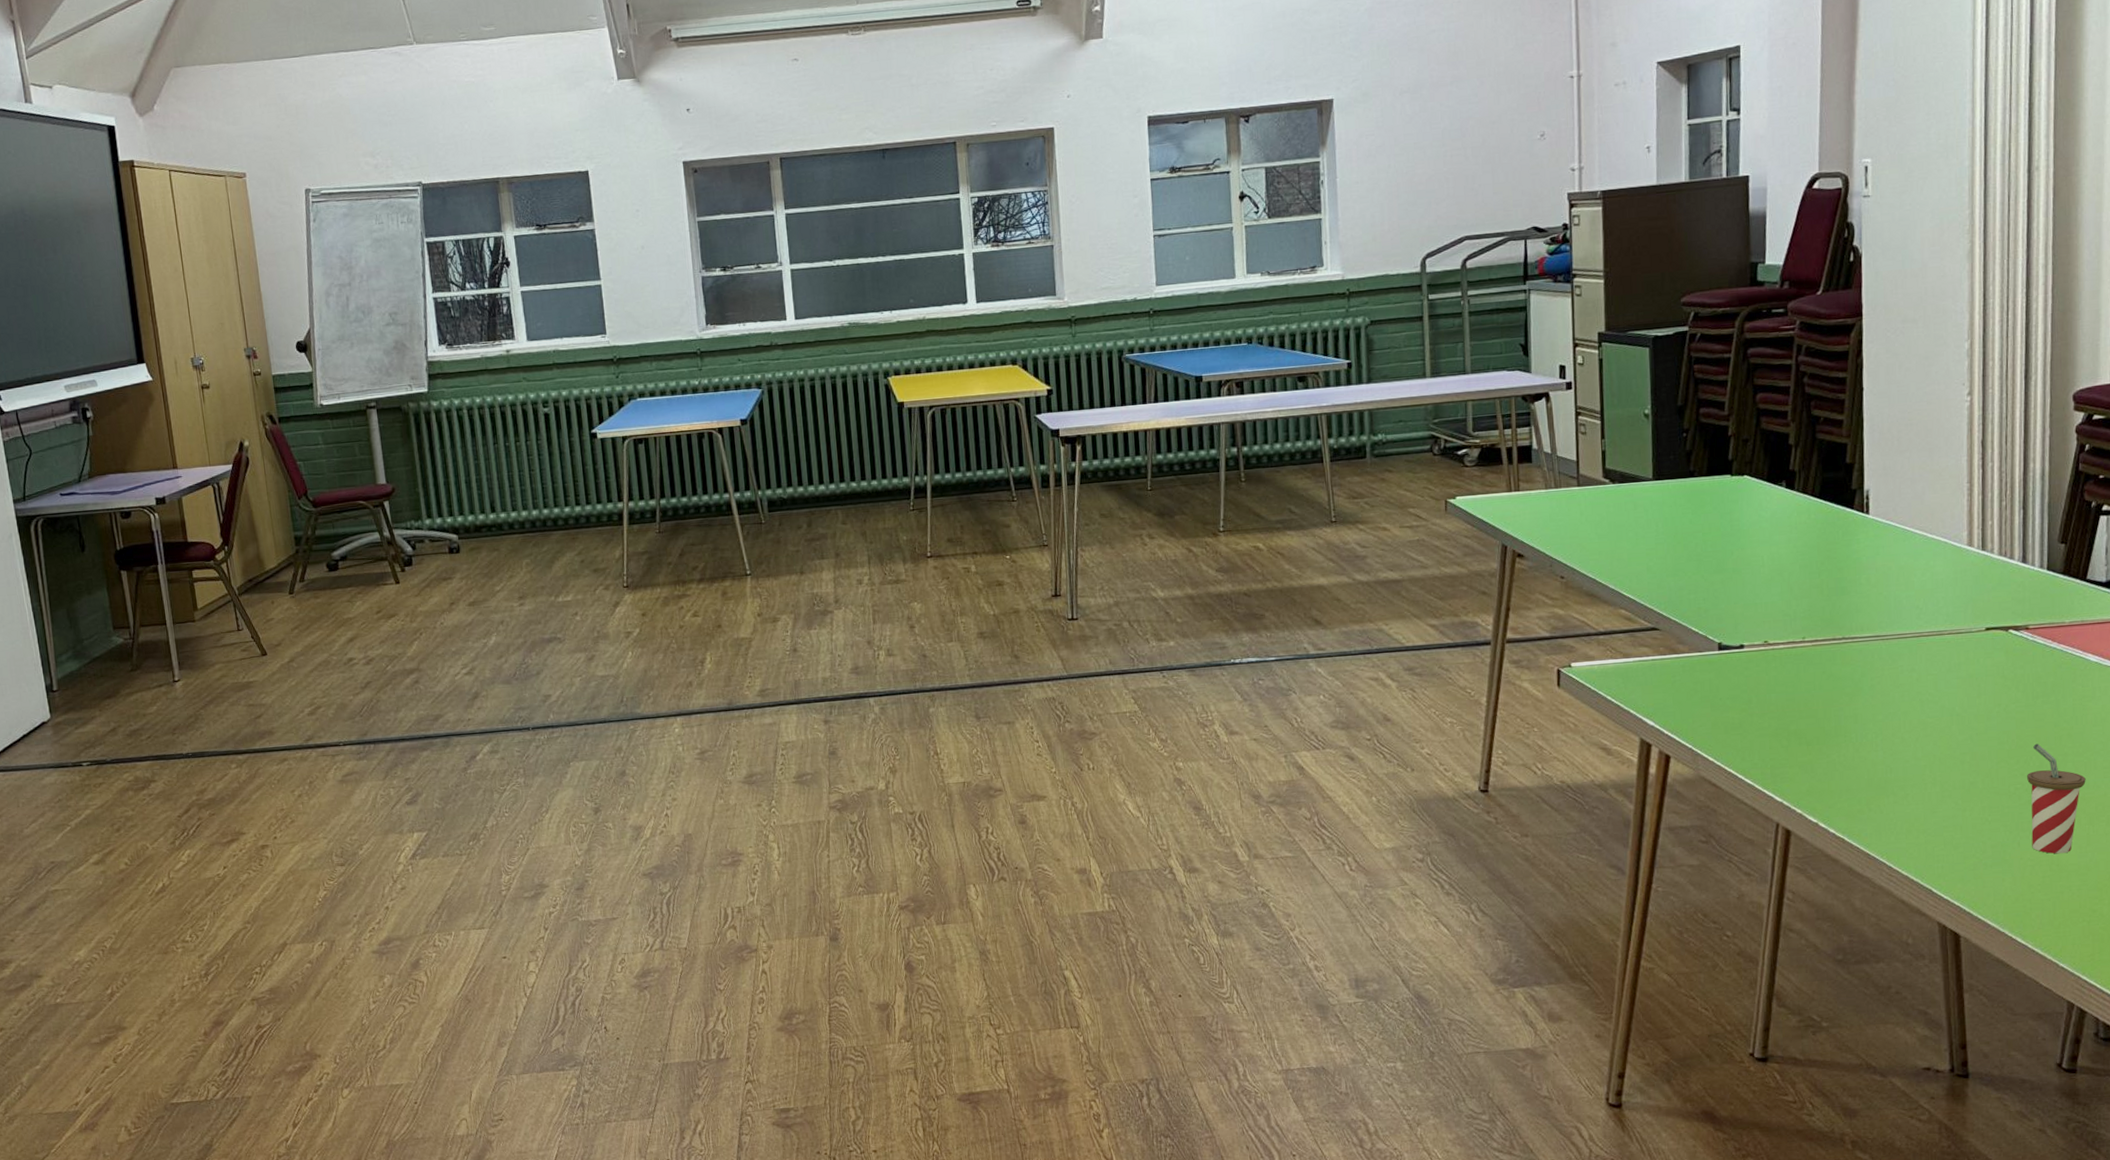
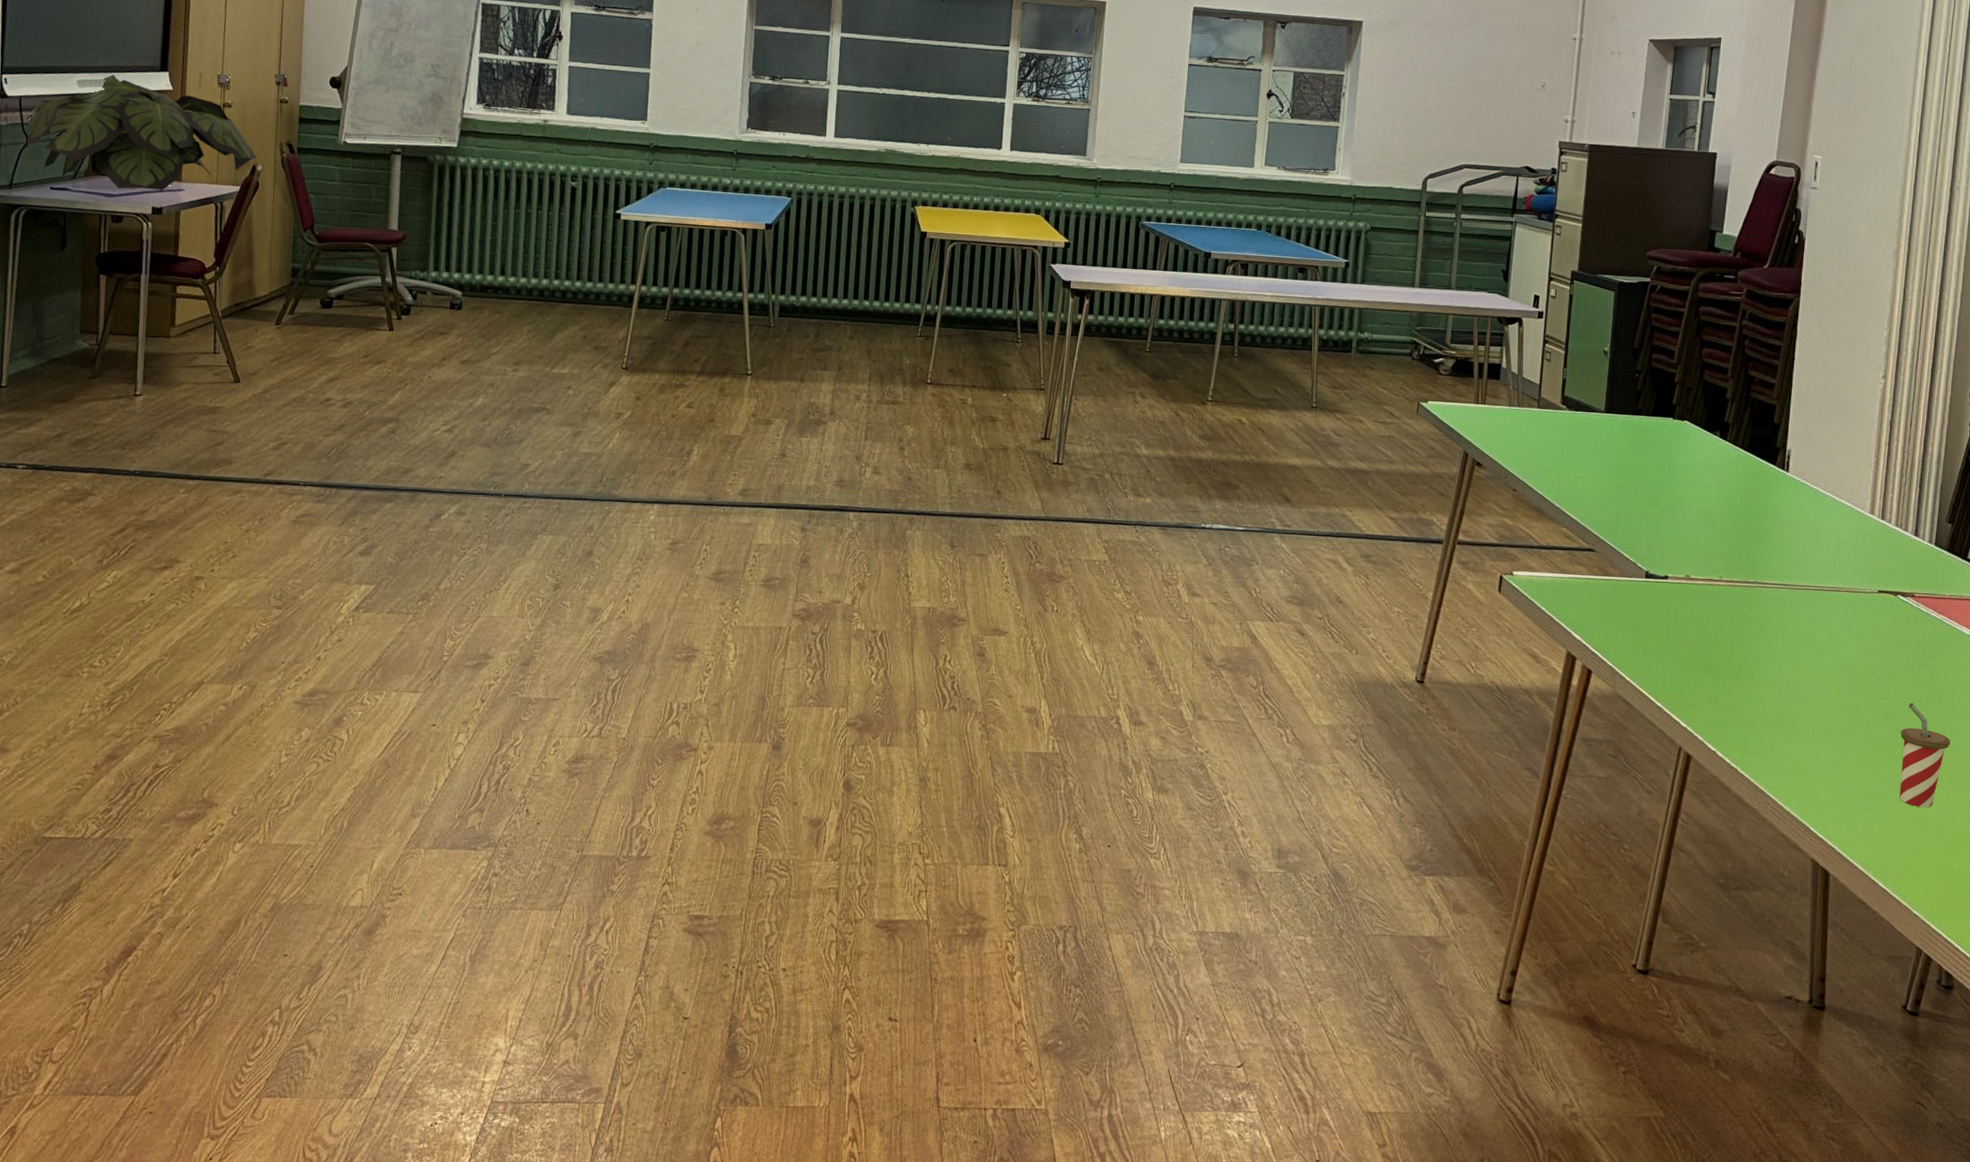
plant: none [26,375,242,485] -> present [27,75,257,190]

